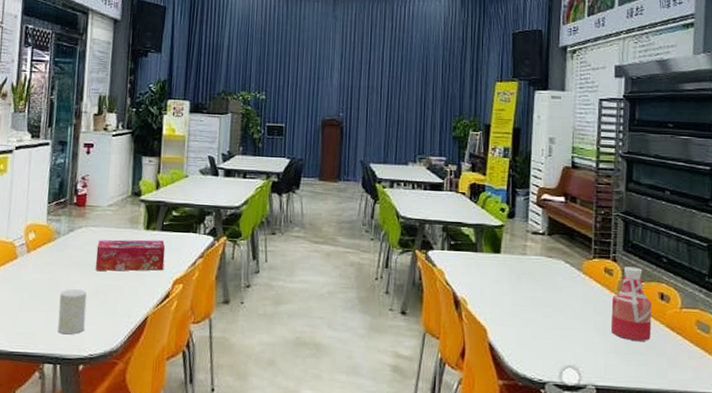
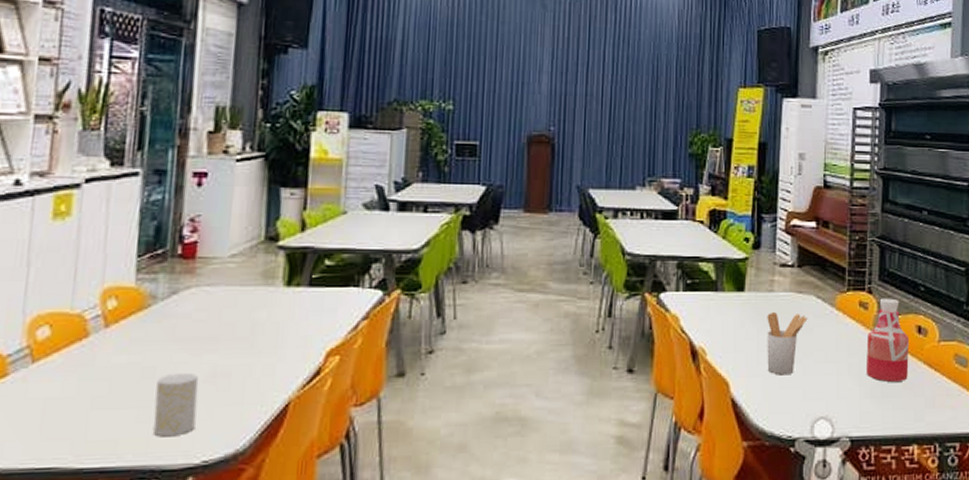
tissue box: present [95,239,166,271] -> none [211,299,315,347]
utensil holder: none [520,273,557,327] -> present [767,313,808,375]

